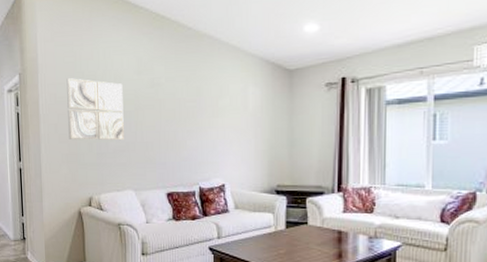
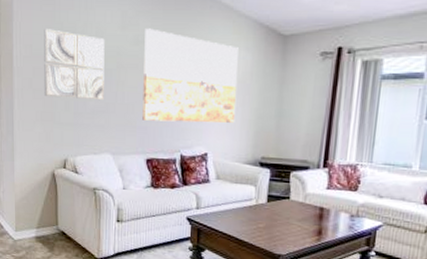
wall art: none [159,71,249,157] -> present [142,28,238,123]

